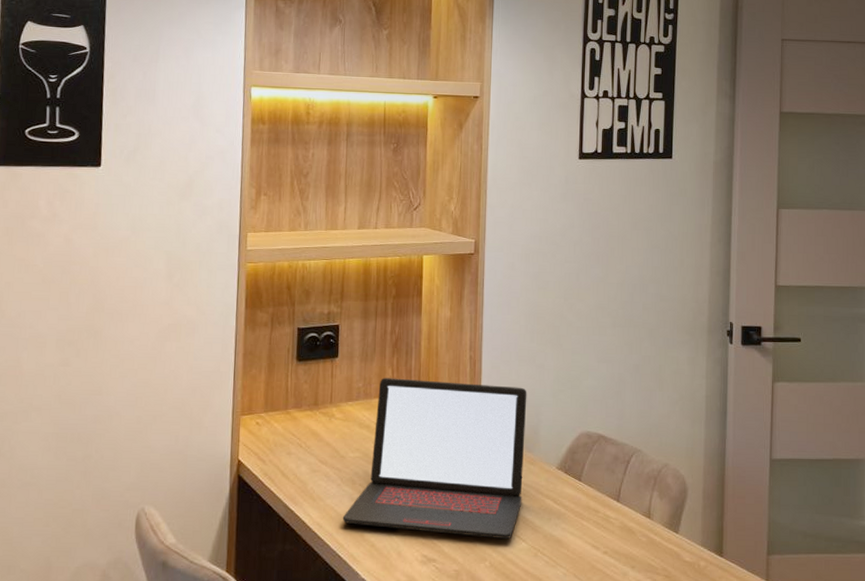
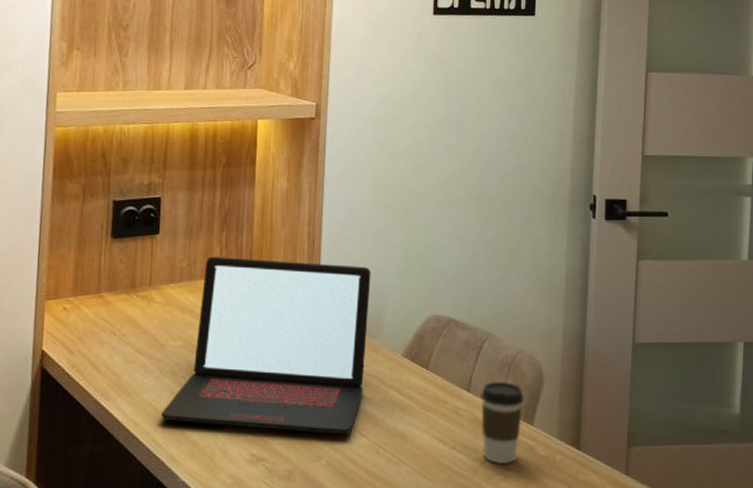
coffee cup: none [629,492,669,569] -> present [481,381,524,465]

